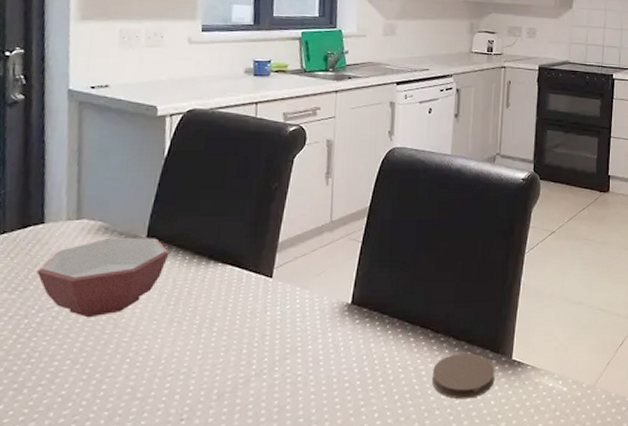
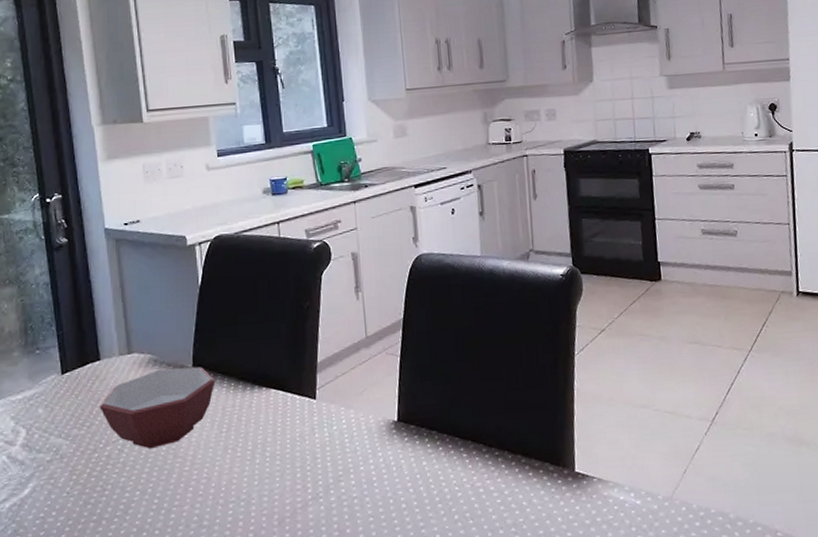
coaster: present [431,352,495,400] -> none [490,466,559,517]

